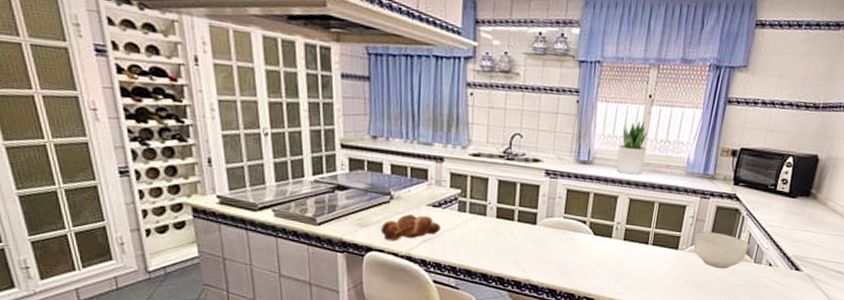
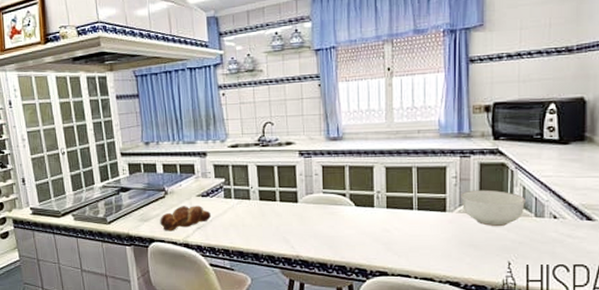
planter: present [616,121,648,175] -> none [366,93,395,144]

